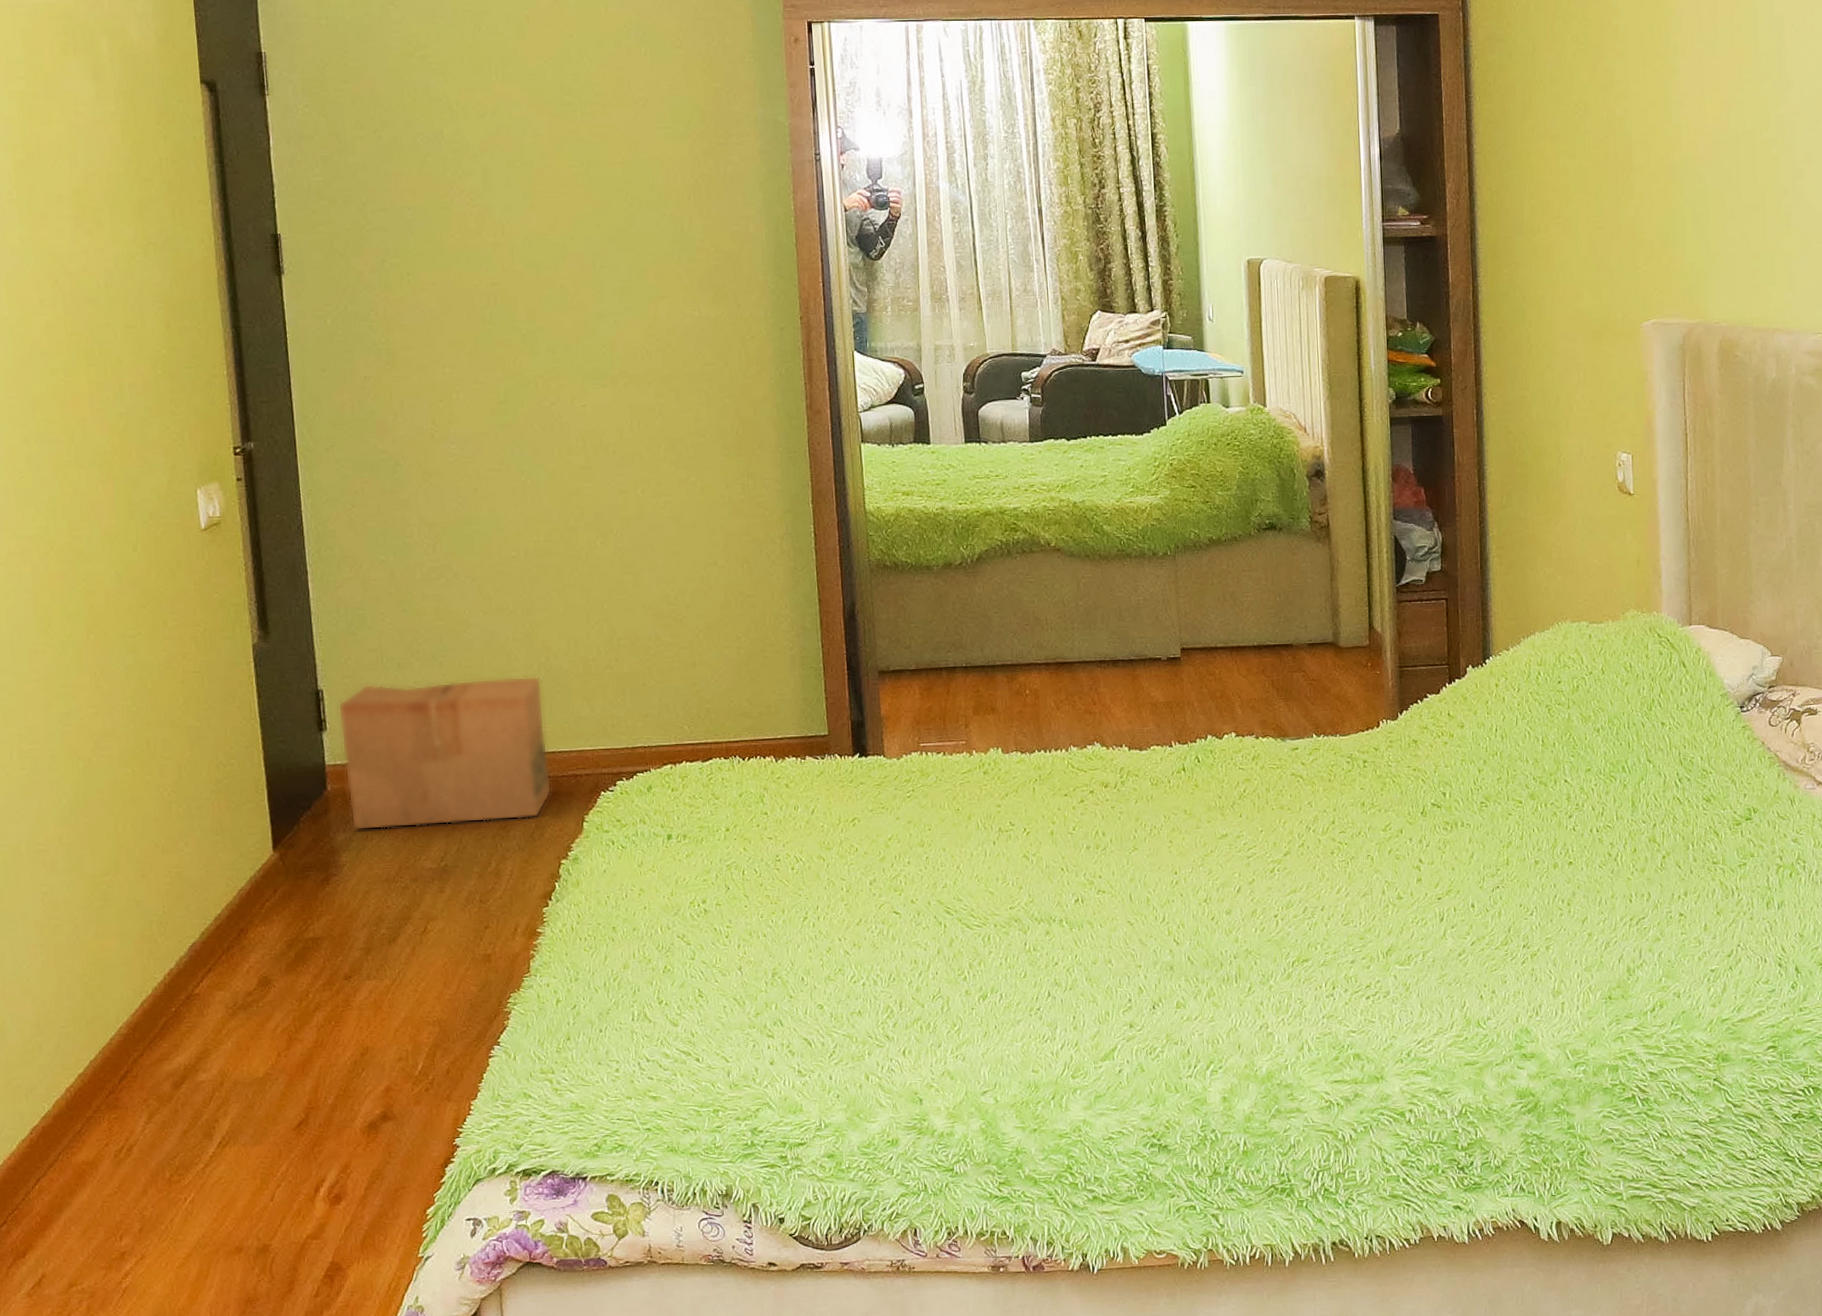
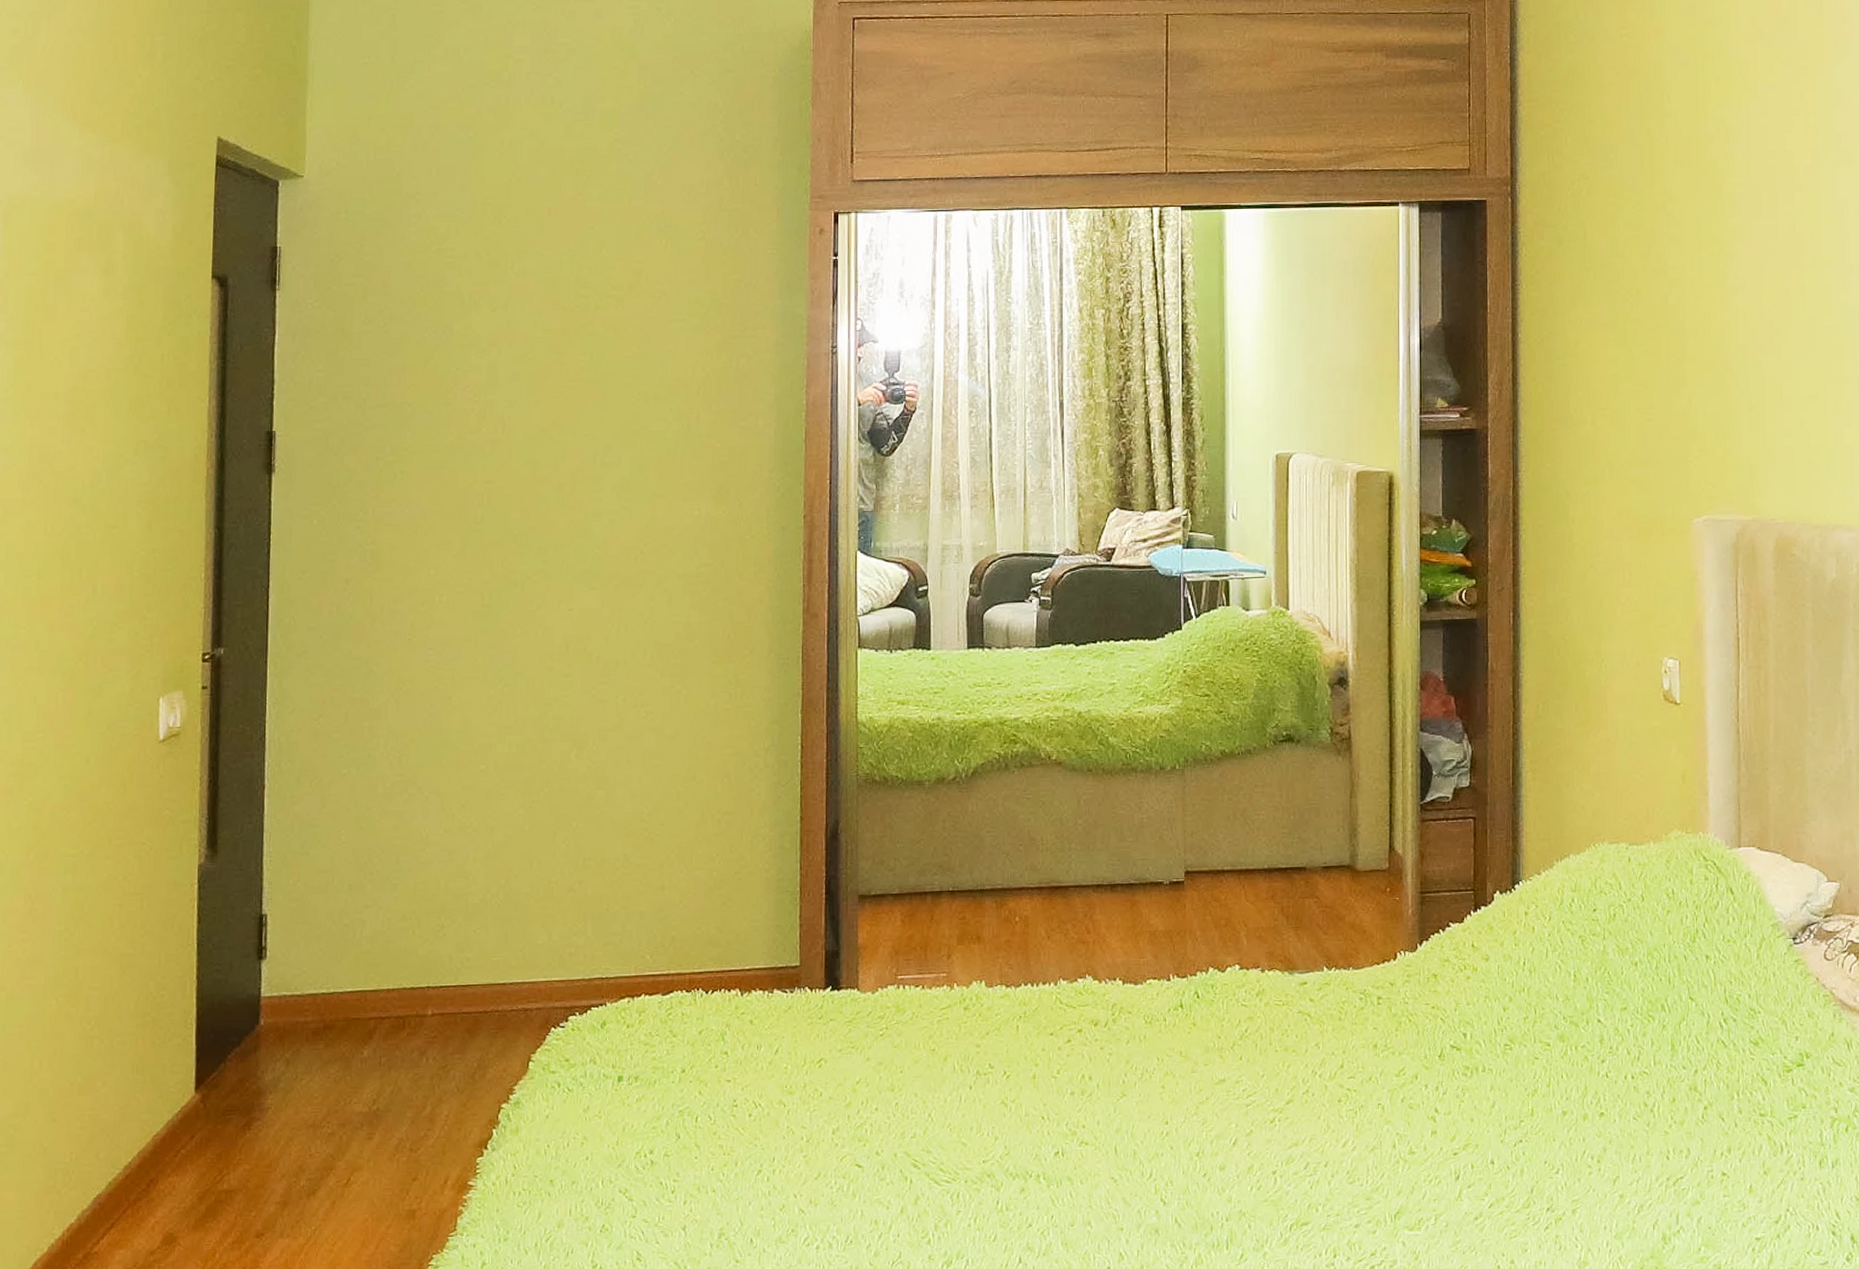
cardboard box: present [337,676,552,831] -> none [280,899,500,1070]

